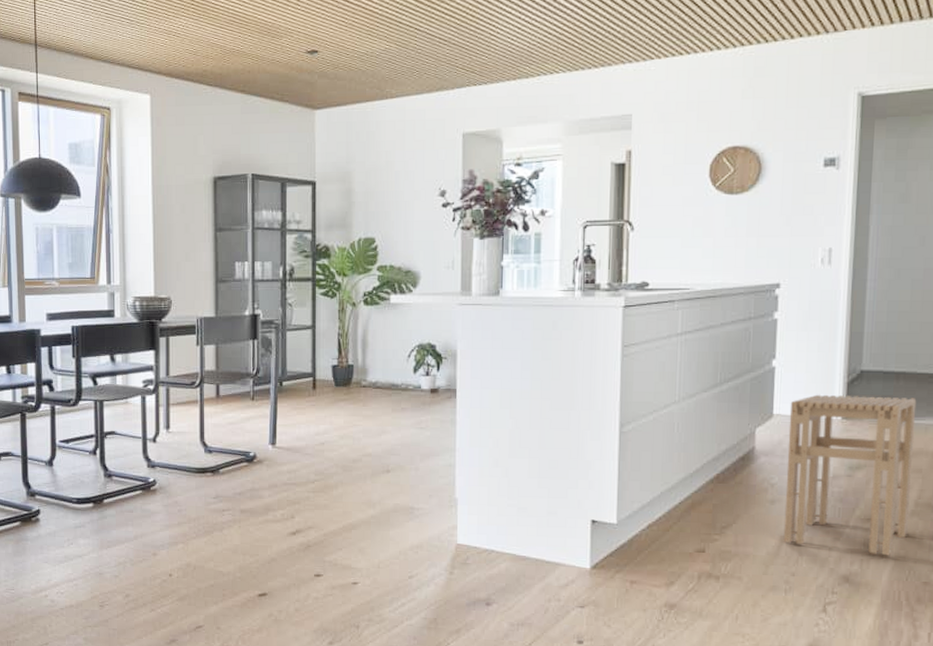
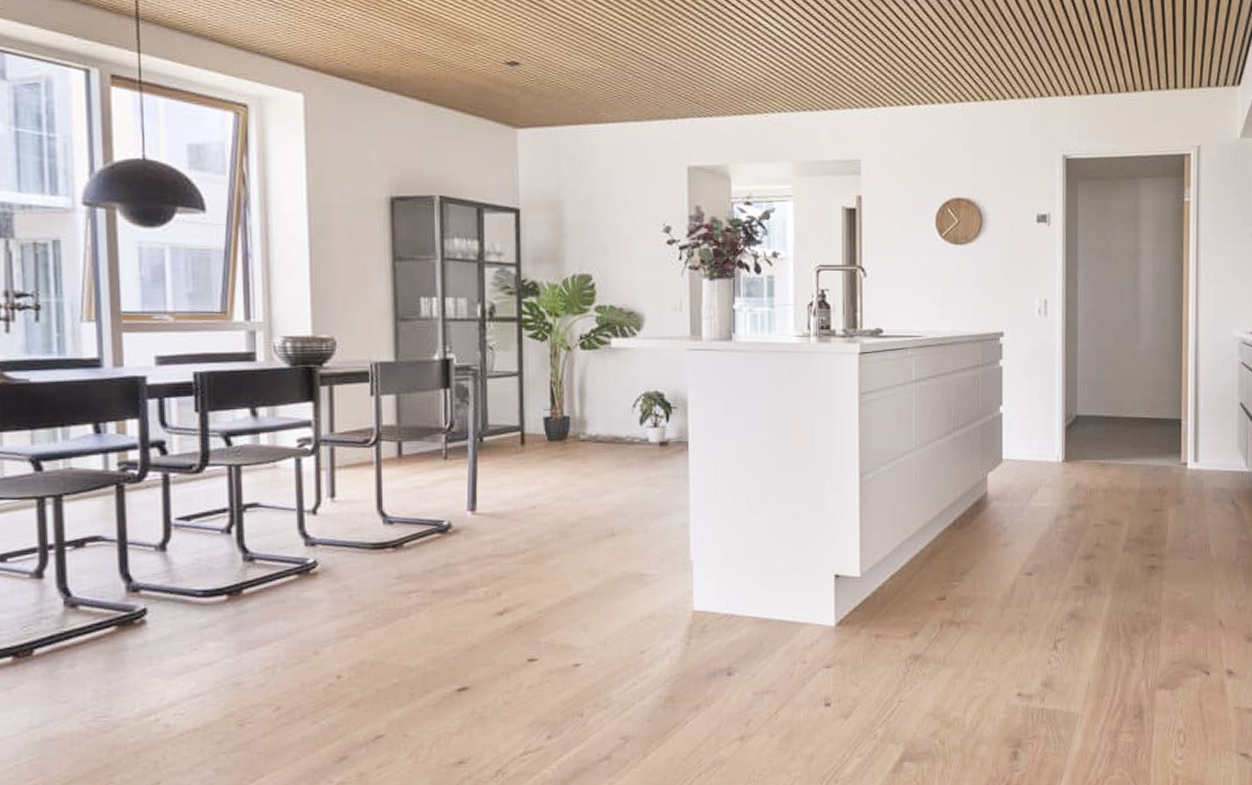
stool: present [783,394,917,556] -> none [1016,439,1124,590]

